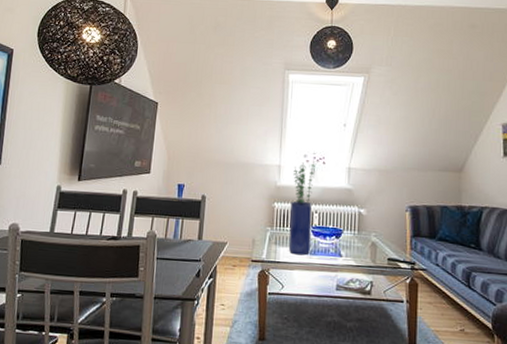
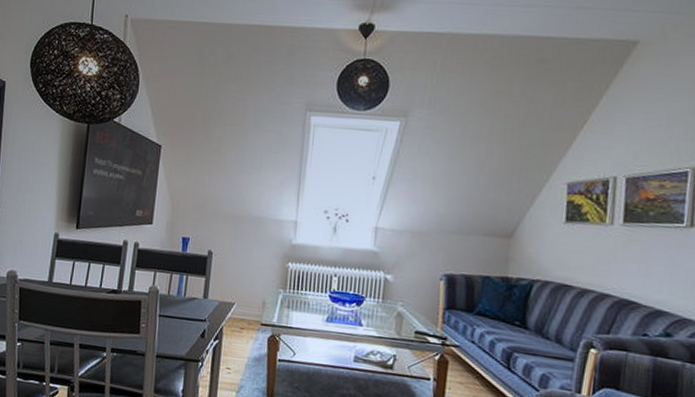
vase: present [288,160,315,256] -> none [302,217,337,322]

